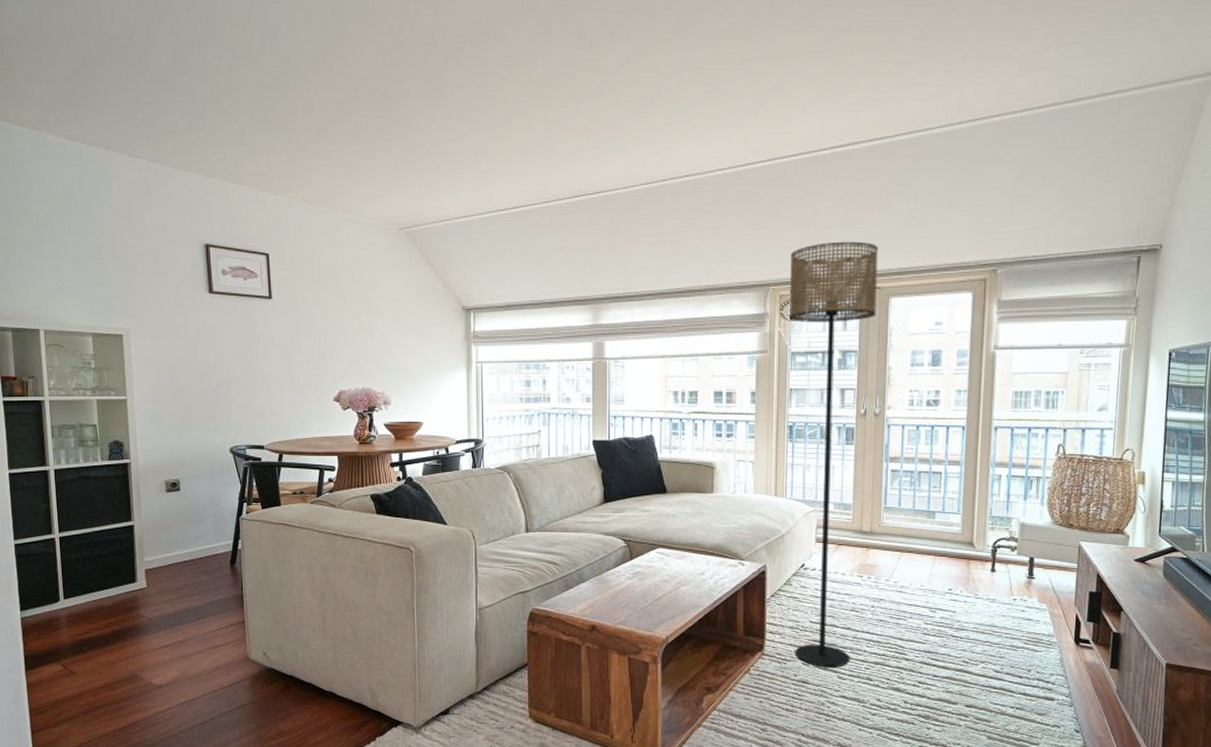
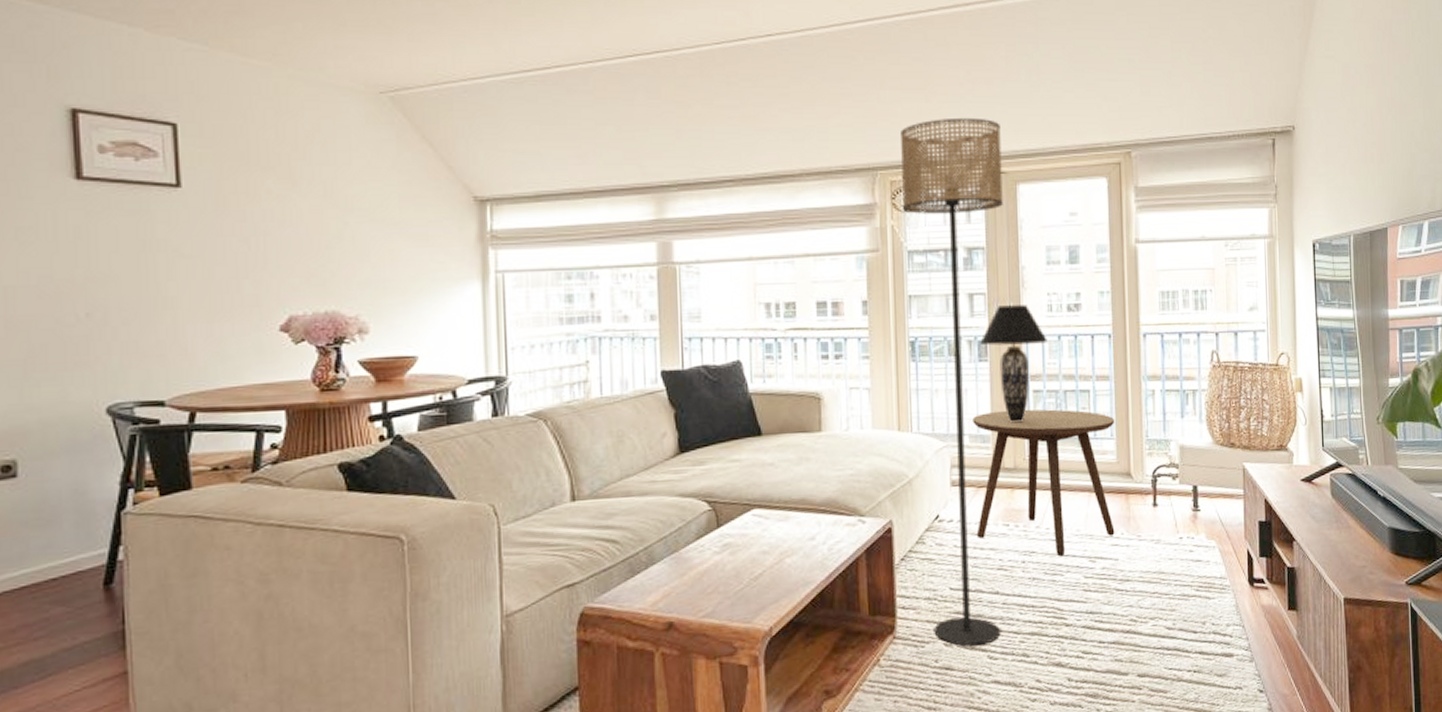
side table: none [834,485,963,605] -> present [972,409,1115,557]
table lamp: none [848,399,908,496] -> present [980,305,1049,423]

